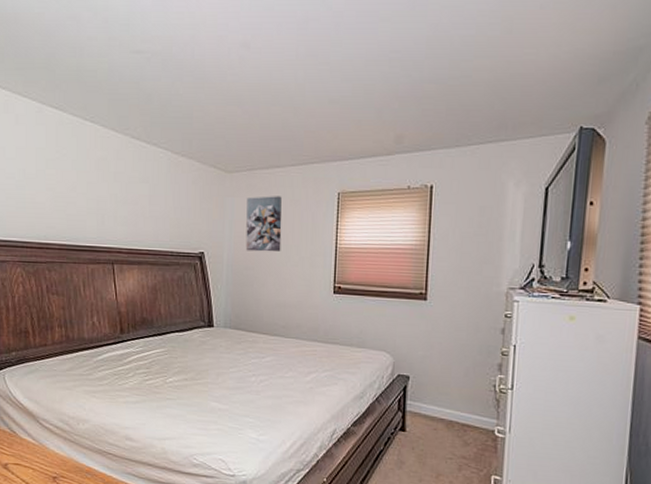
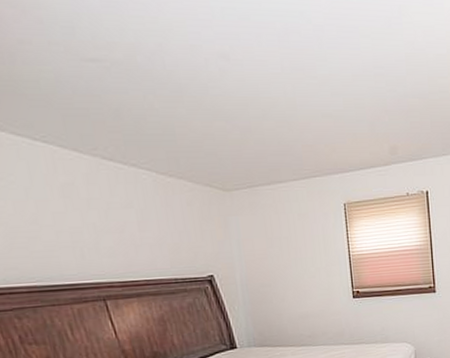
wall art: present [245,196,282,252] -> none [252,211,296,269]

